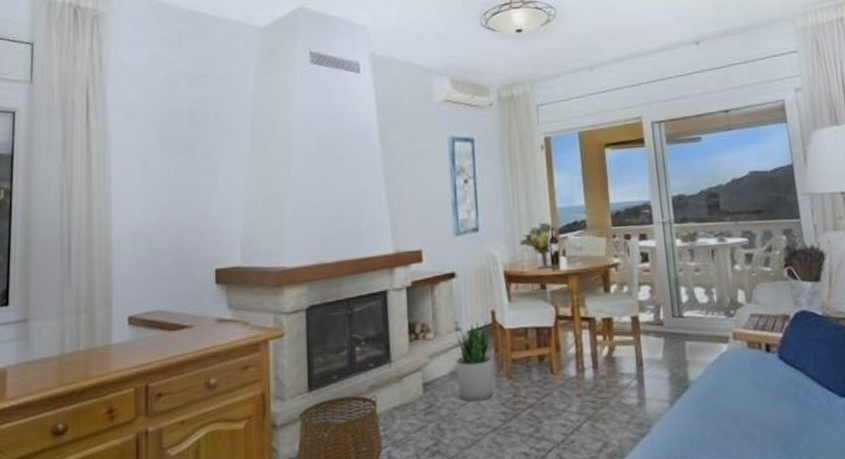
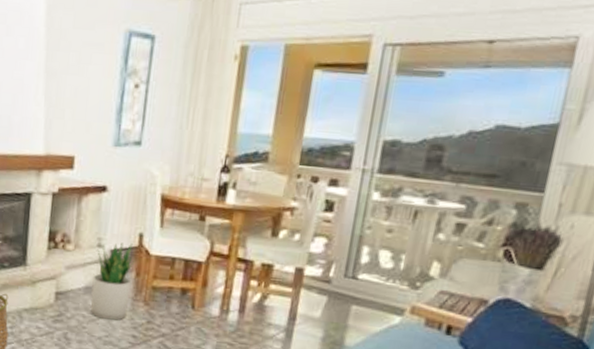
bouquet: present [519,222,553,268] -> none [185,146,228,199]

